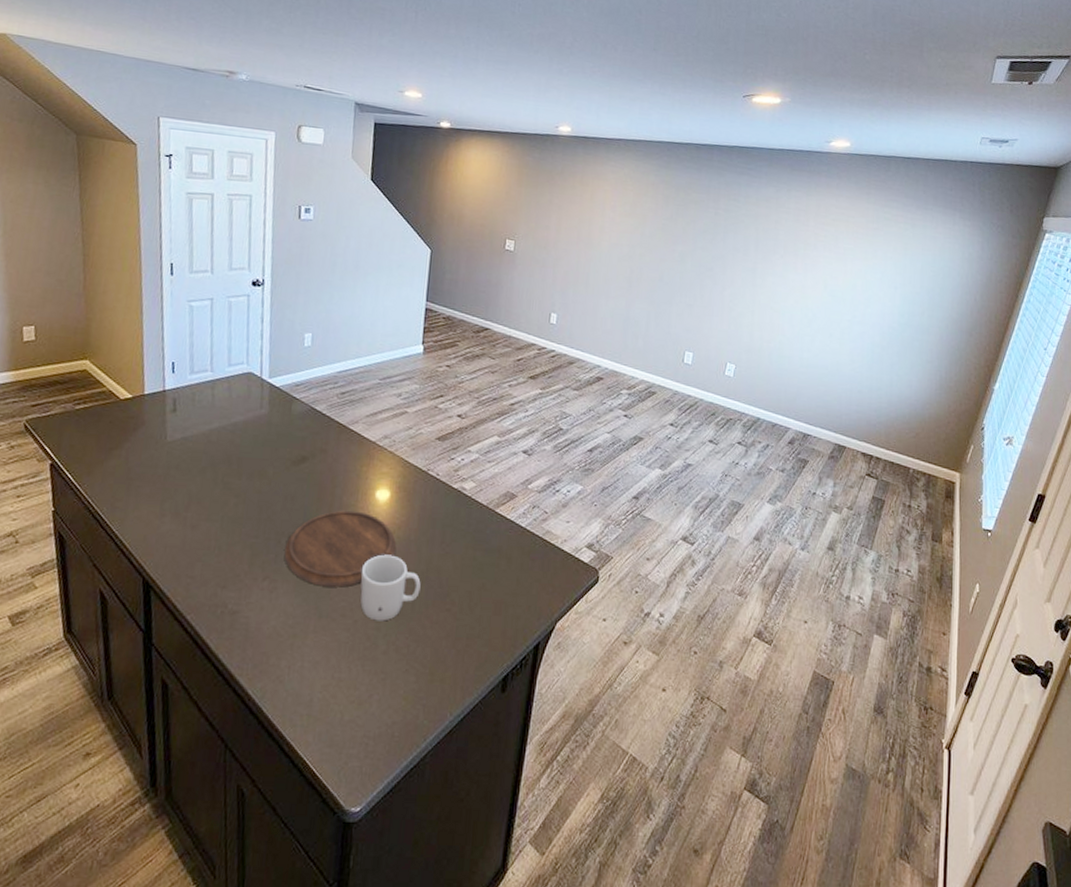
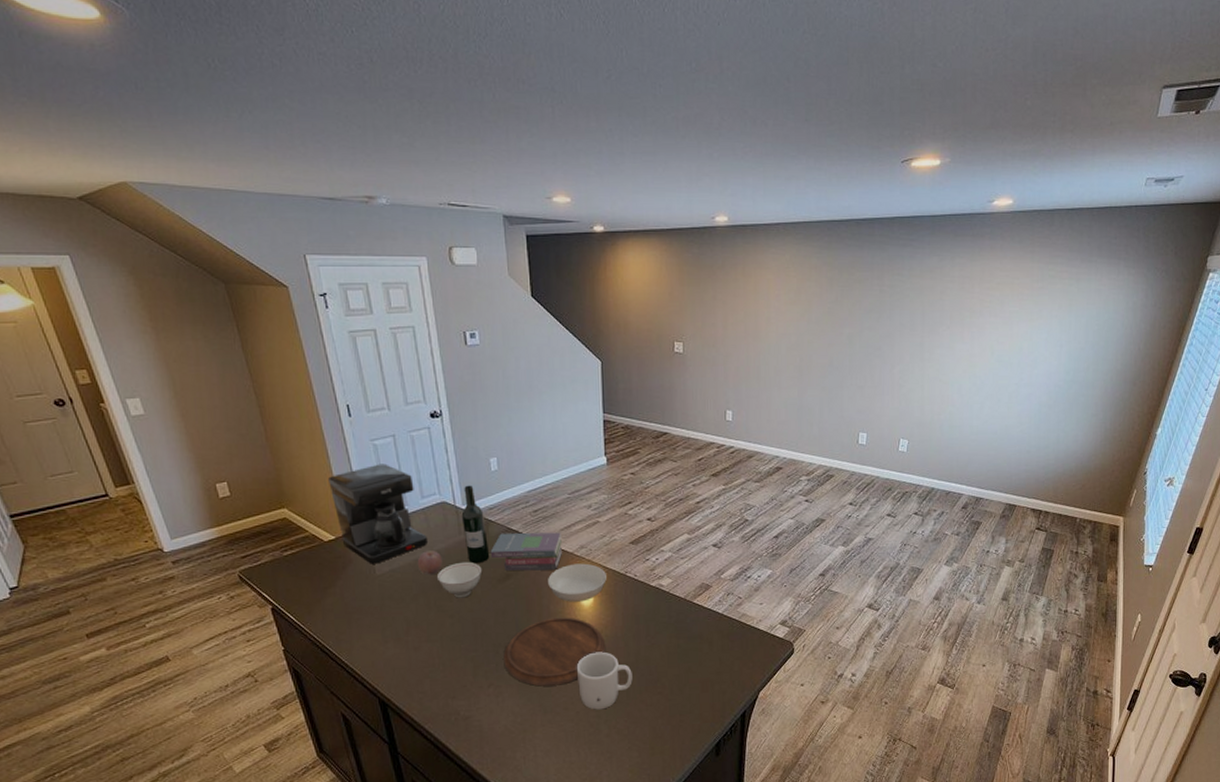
coffee maker: none [136,325,228,429] -> present [327,463,429,564]
fruit: none [211,421,239,449] -> present [417,550,443,575]
bowl: none [230,438,277,477] -> present [438,563,481,598]
wine bottle: none [265,358,290,442] -> present [461,485,490,564]
books: none [289,412,367,458] -> present [490,532,563,571]
bowl: none [344,454,407,497] -> present [548,563,606,602]

